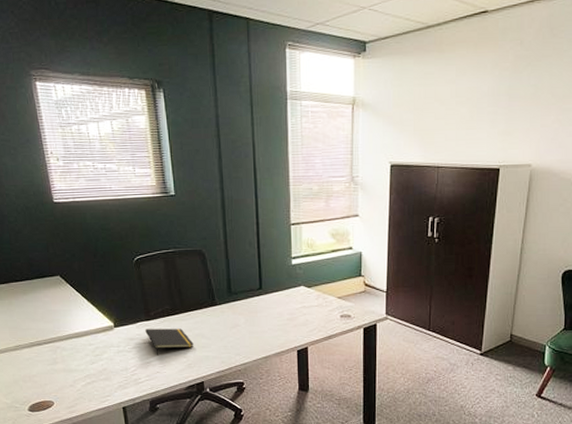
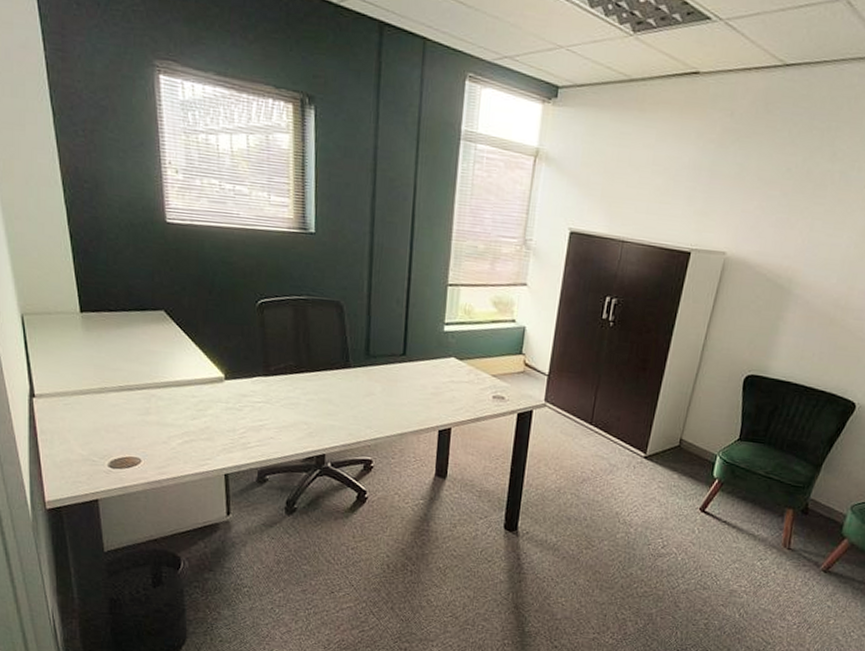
notepad: present [145,328,194,356] -> none [262,385,318,418]

